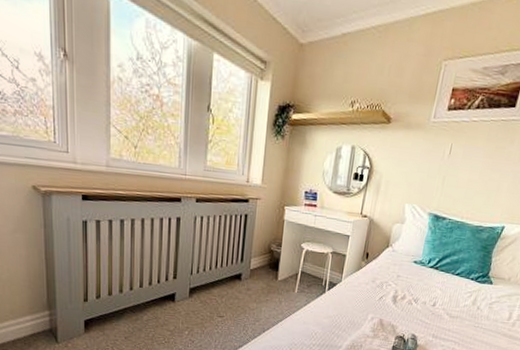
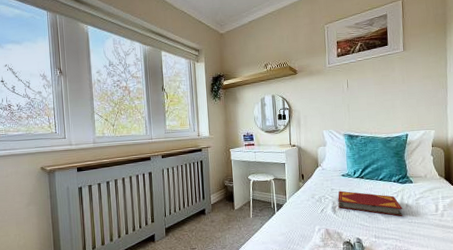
hardback book: none [400,279,473,319] -> present [338,191,403,216]

